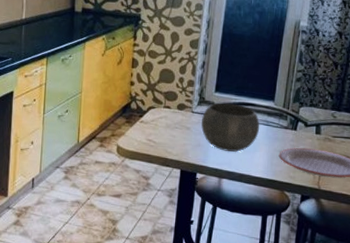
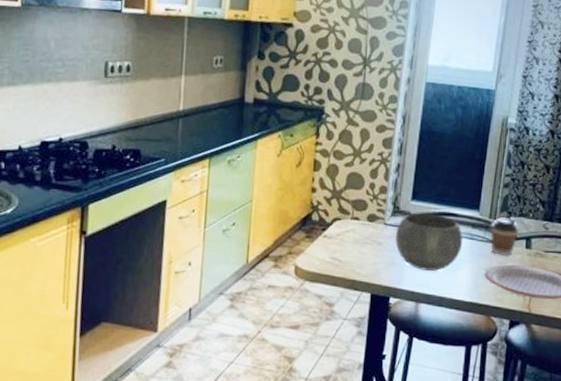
coffee cup: none [284,107,310,141] -> present [491,217,519,257]

